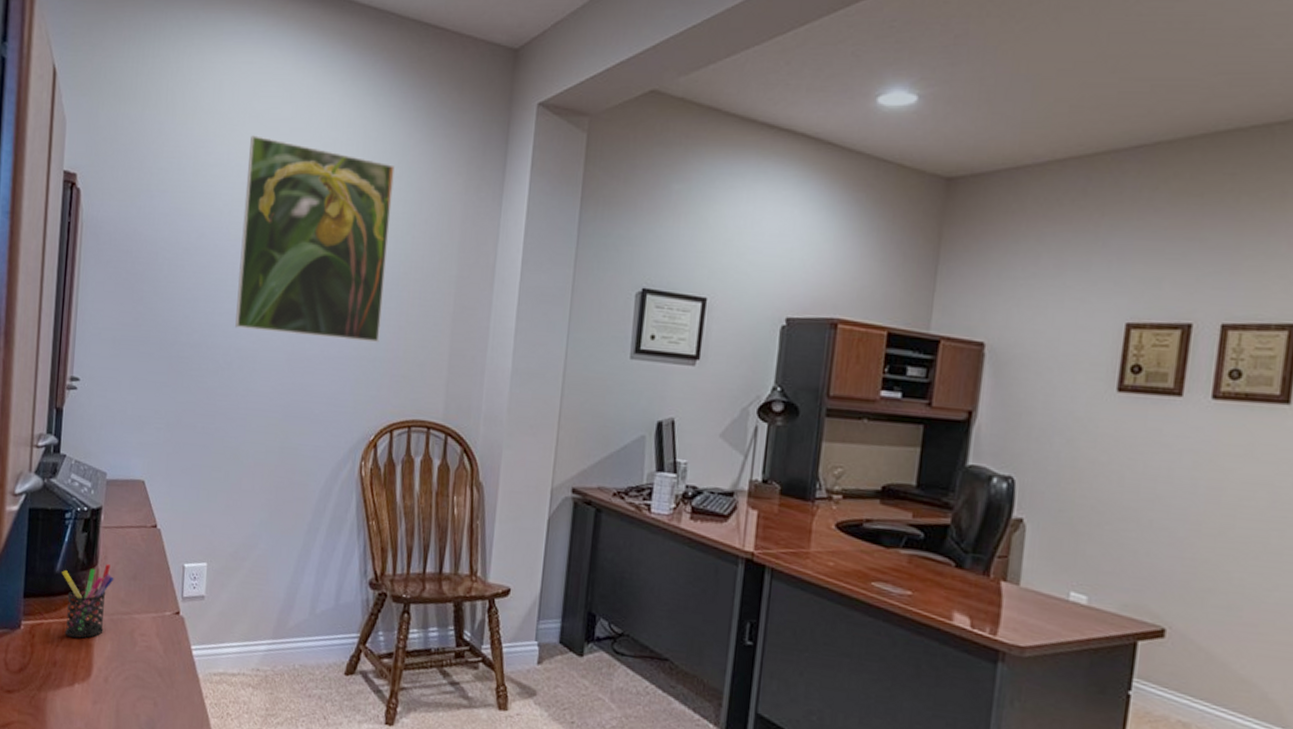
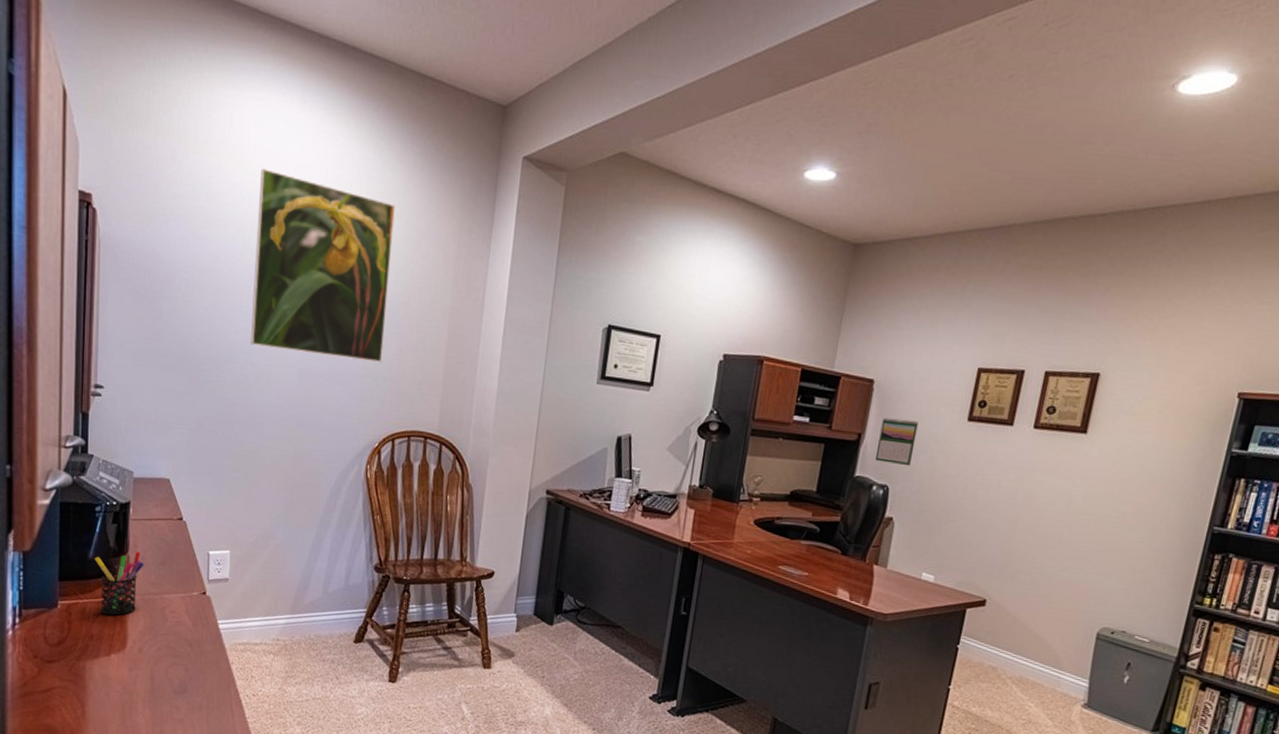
calendar: none [992,390,1049,452] -> present [874,417,918,467]

